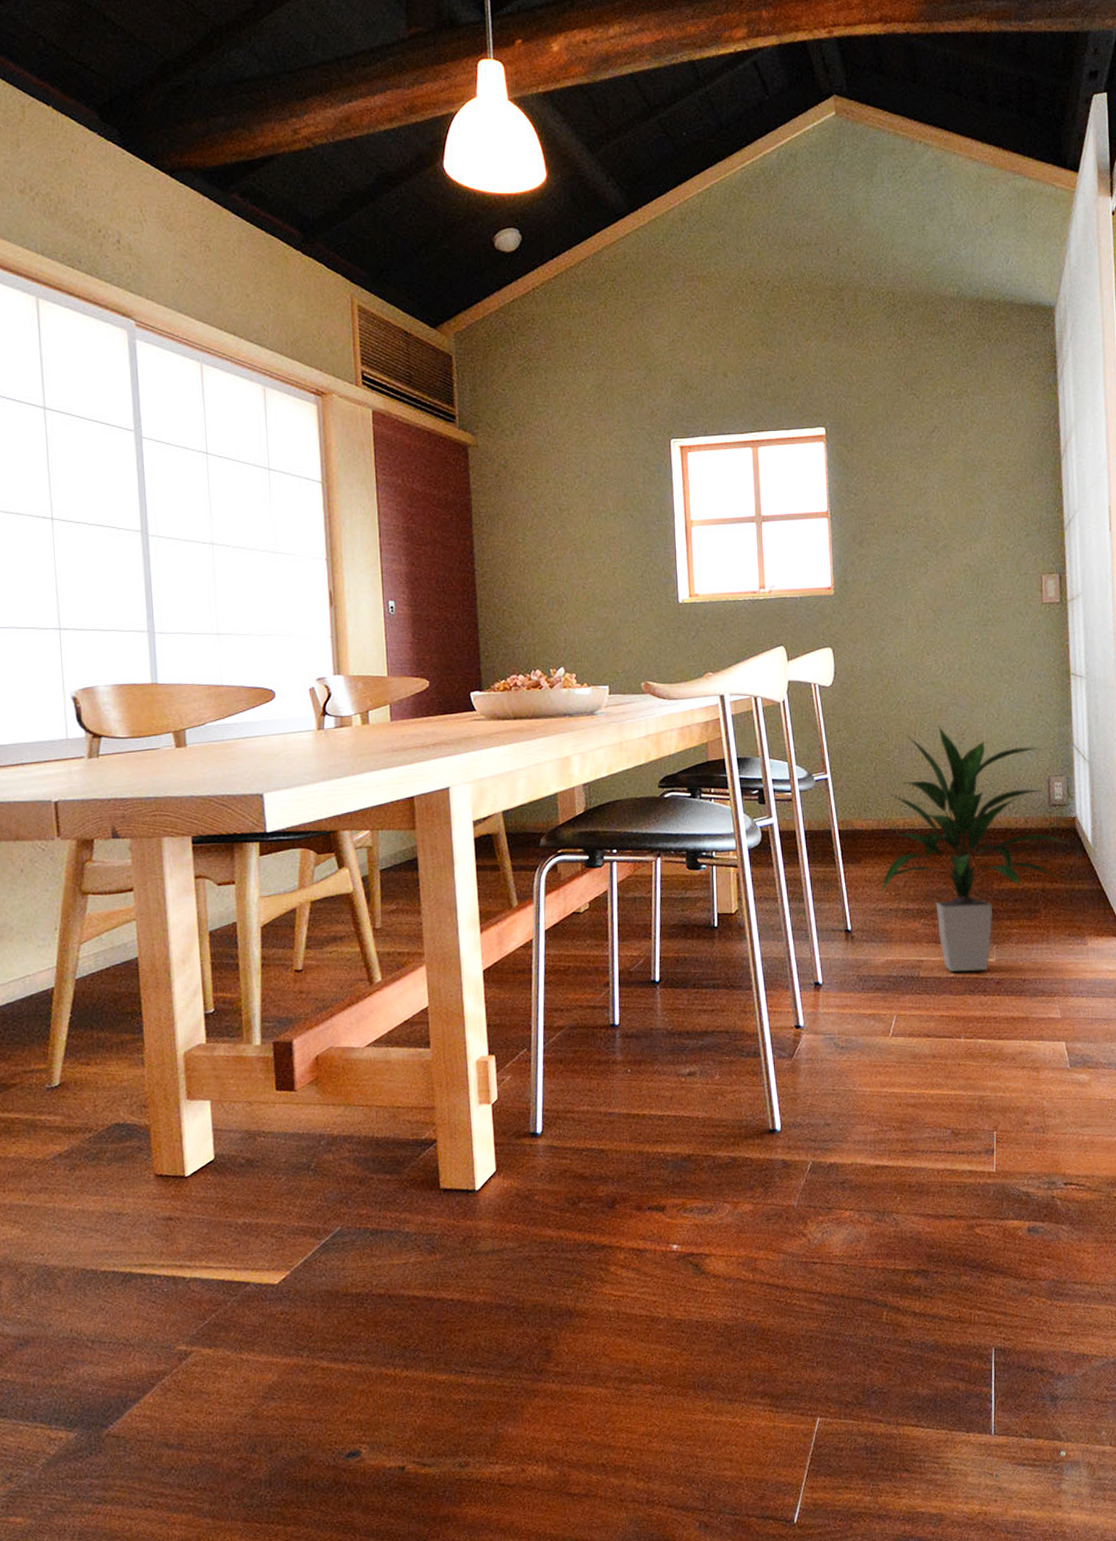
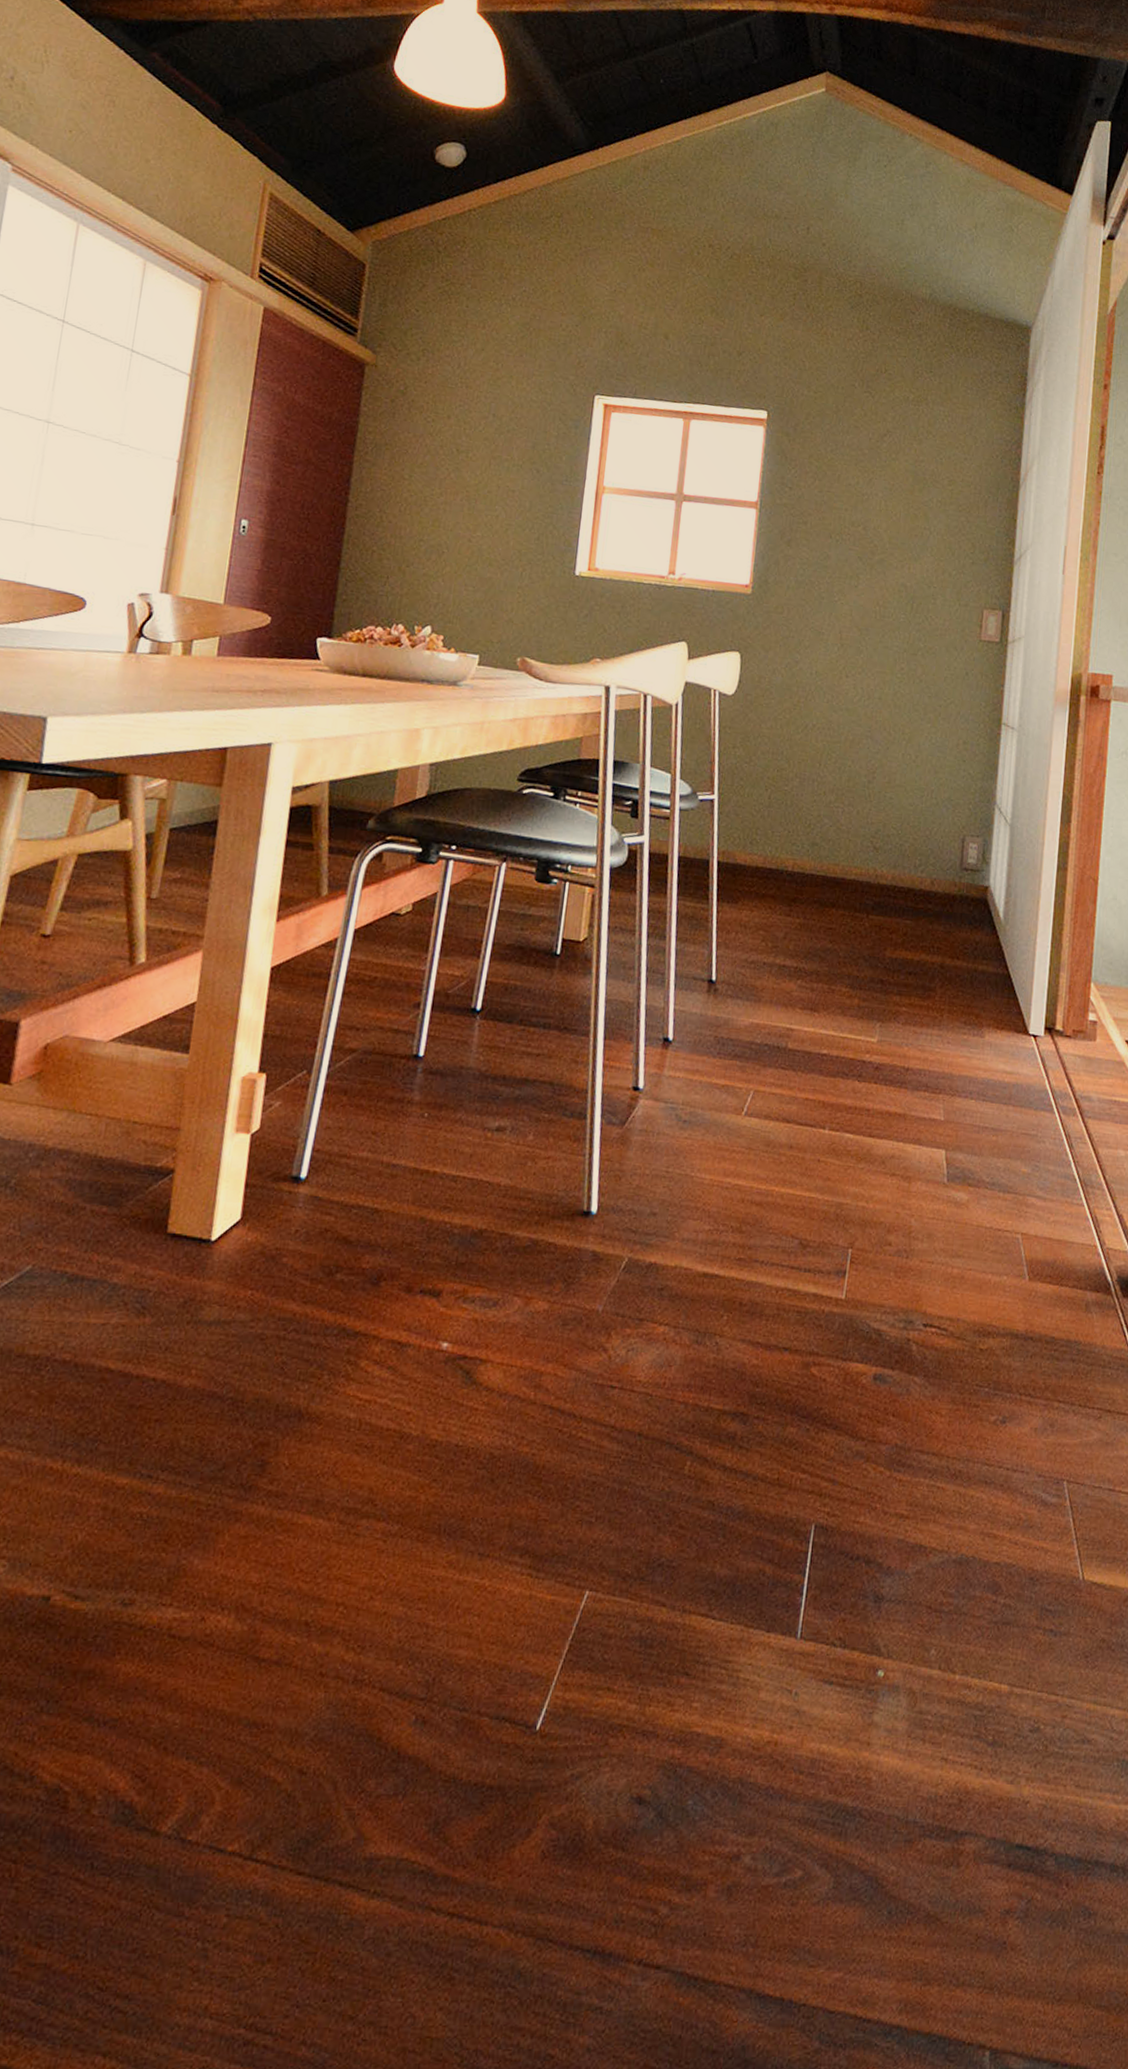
indoor plant: present [878,725,1068,972] -> none [753,756,977,1052]

